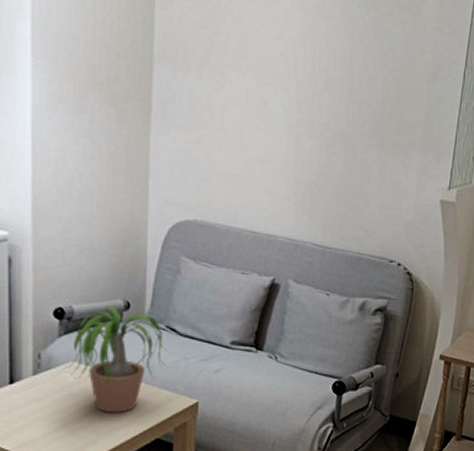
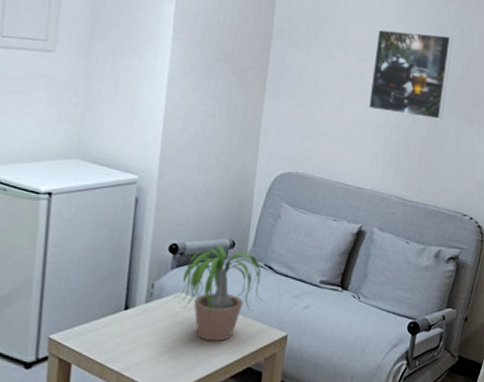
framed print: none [274,45,371,153] -> present [368,29,453,120]

